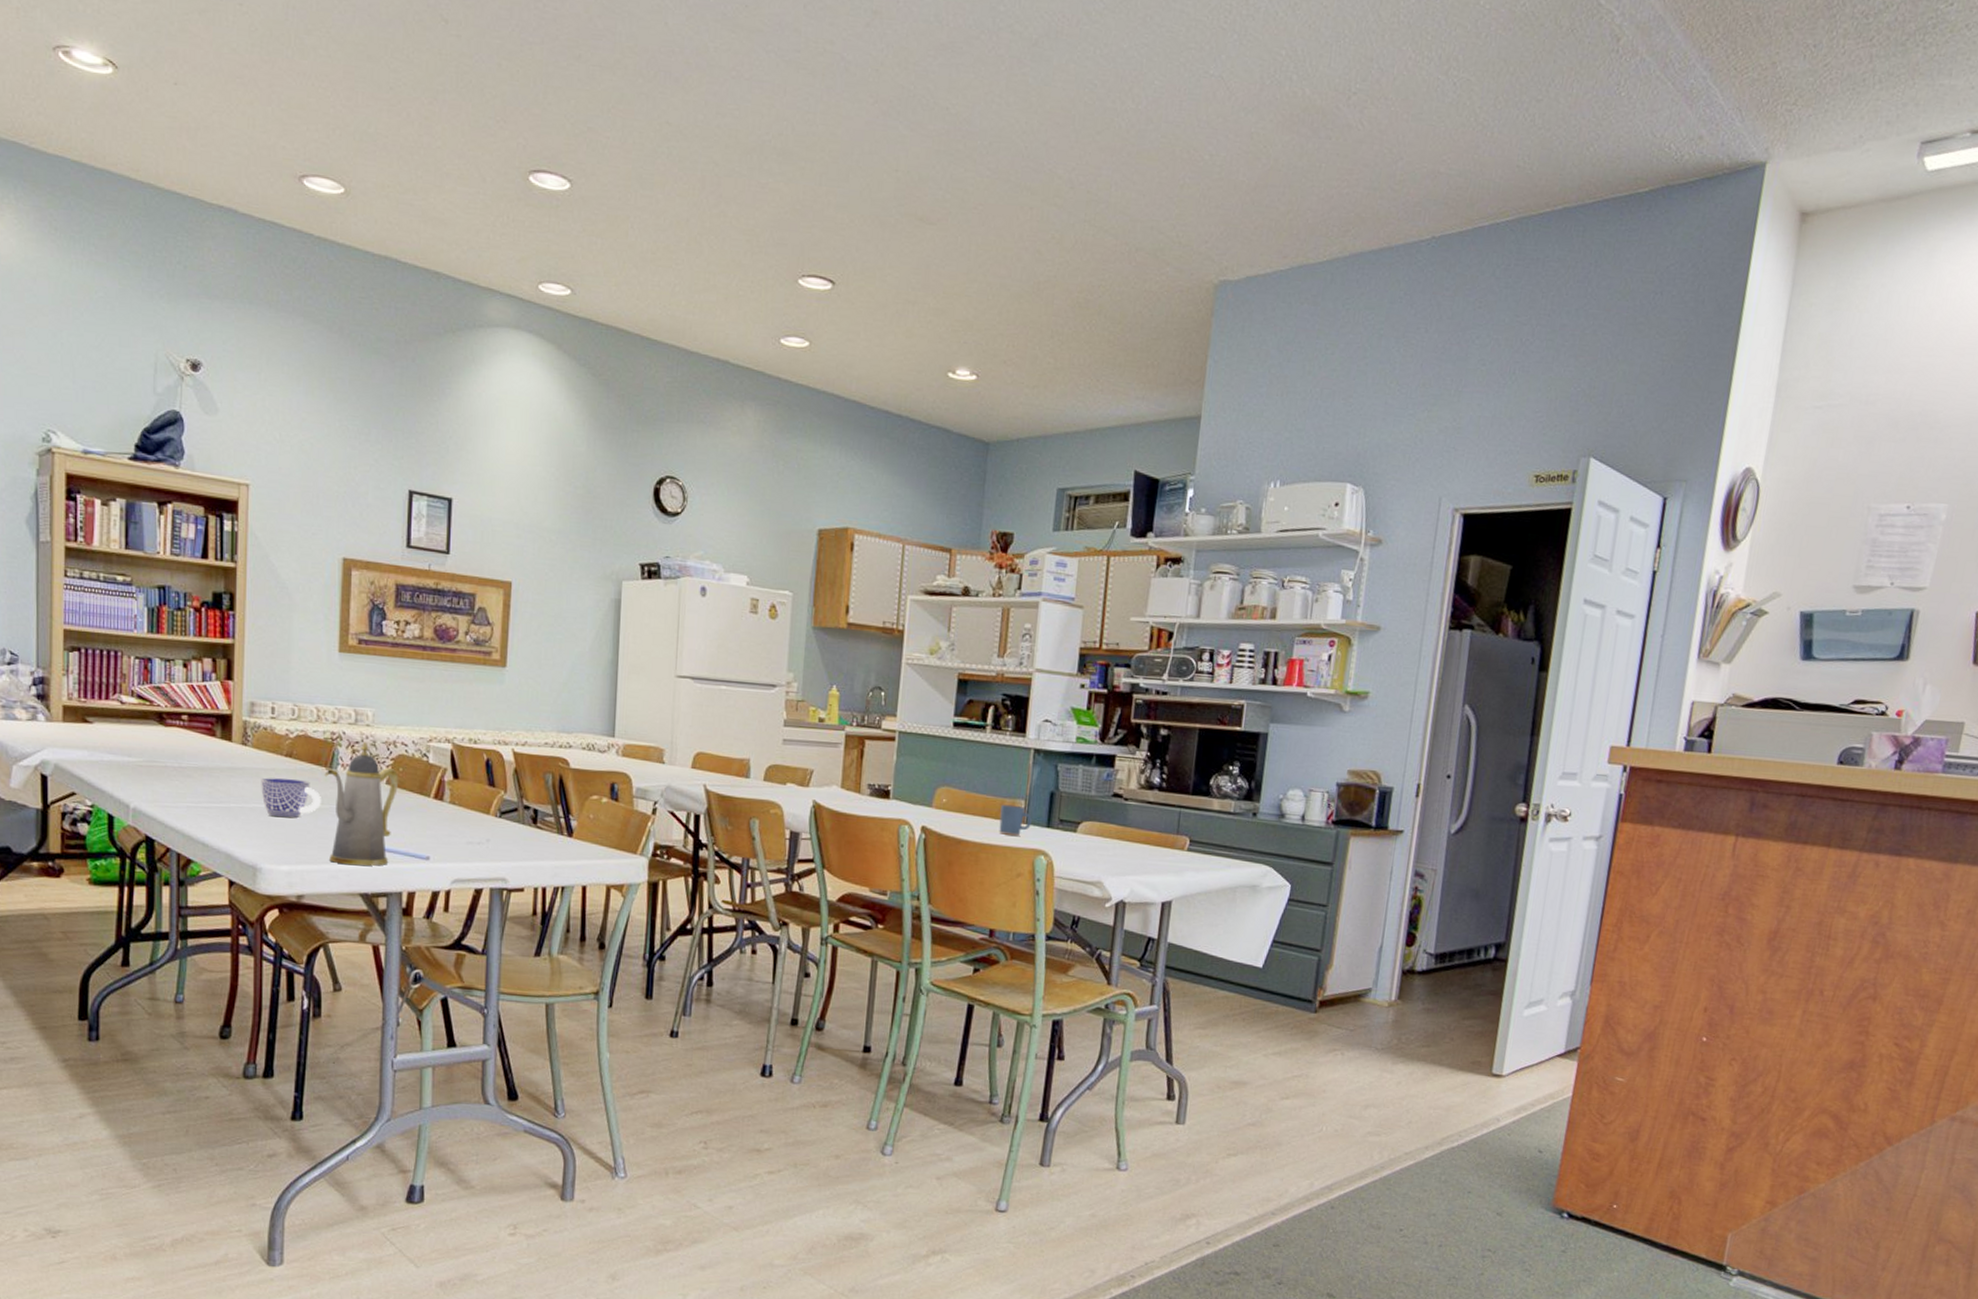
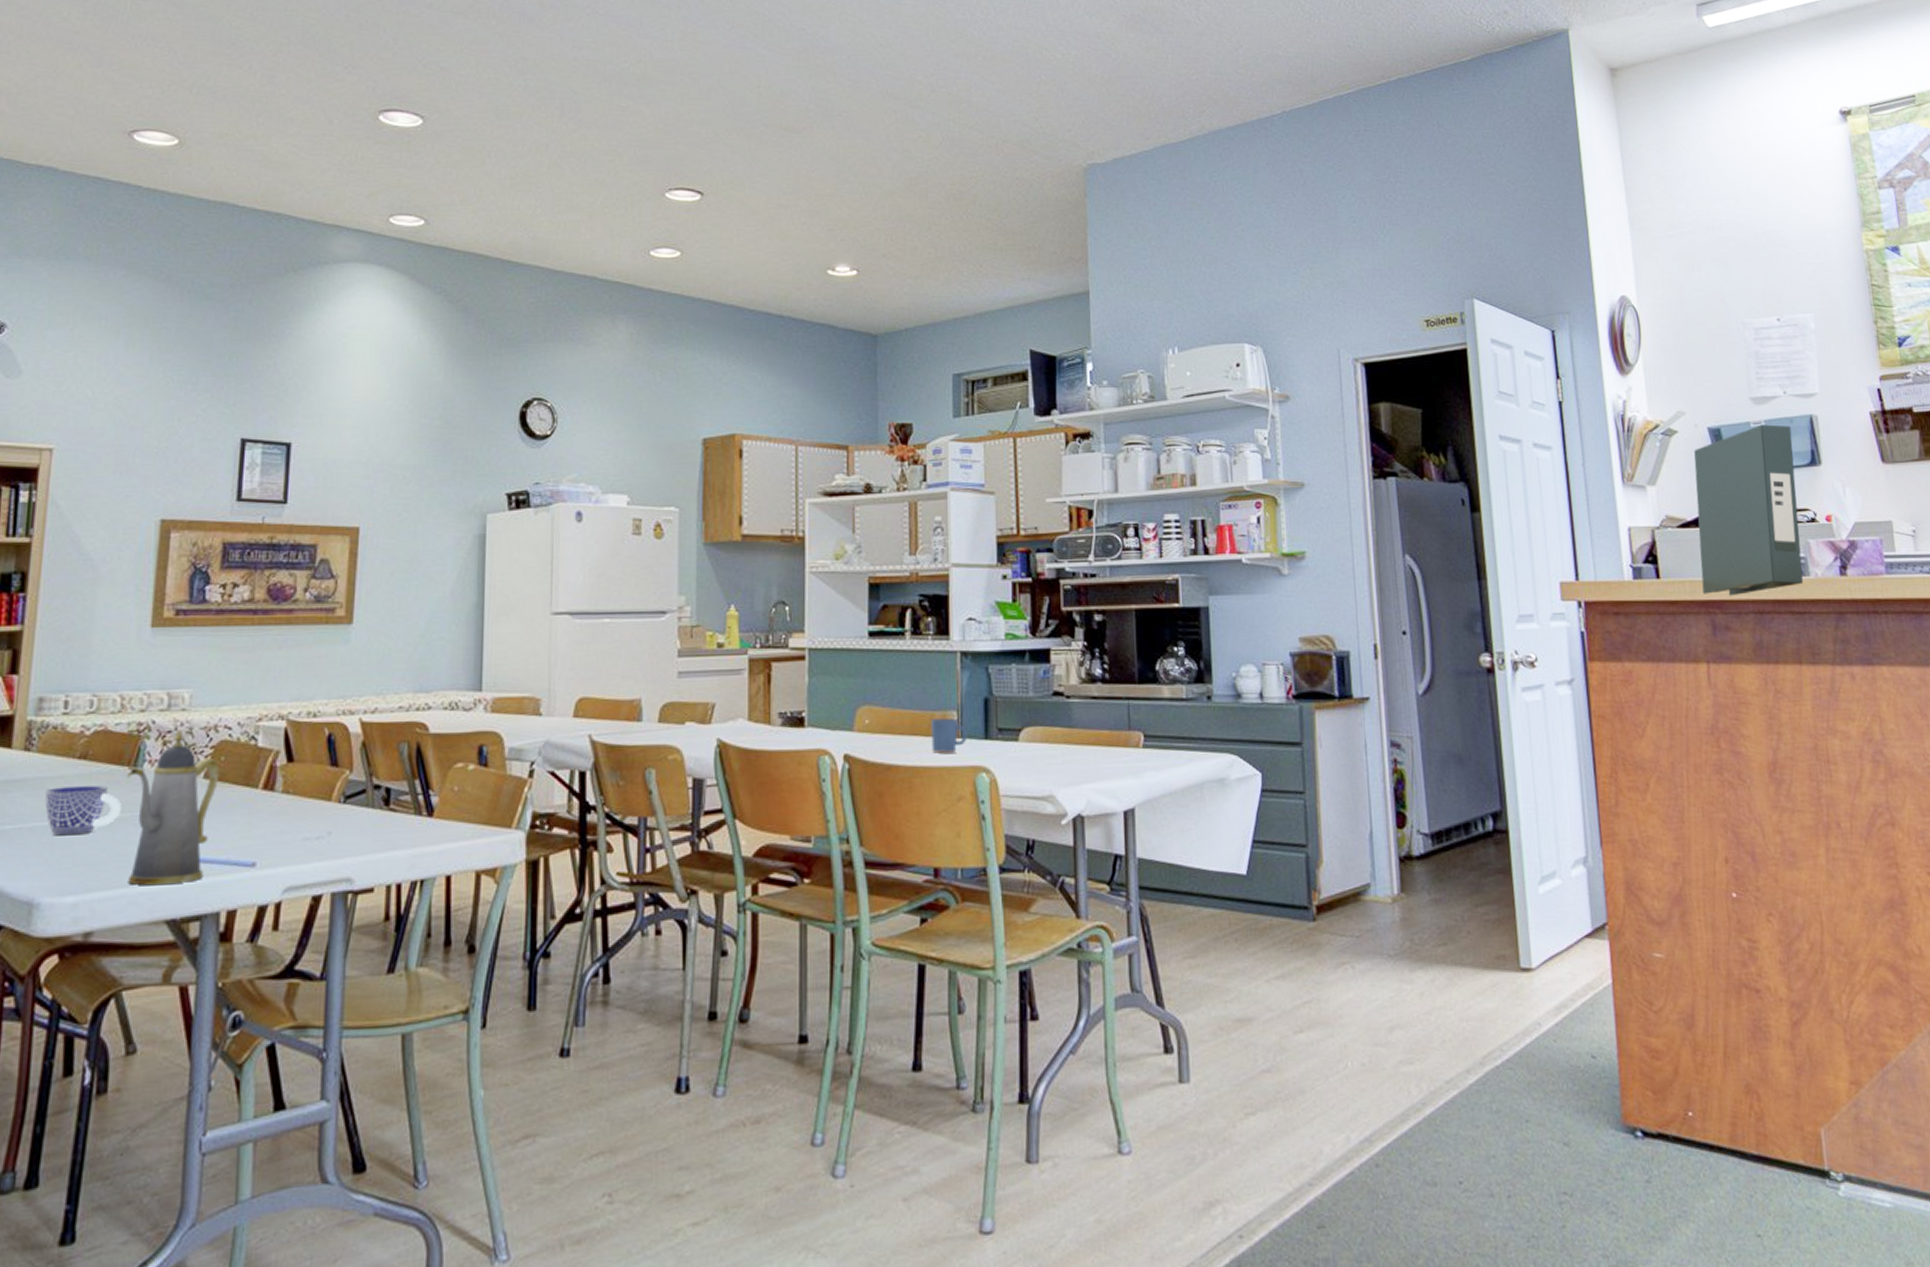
binder: none [1750,613,1888,777] -> present [1694,424,1803,596]

